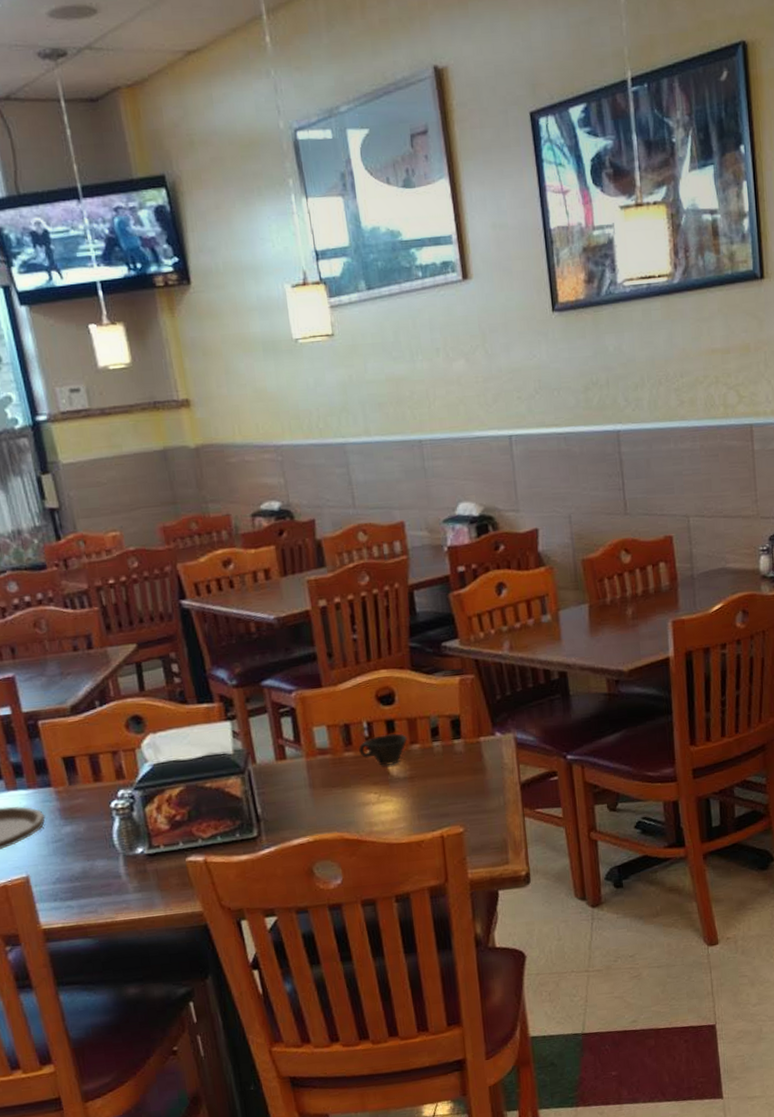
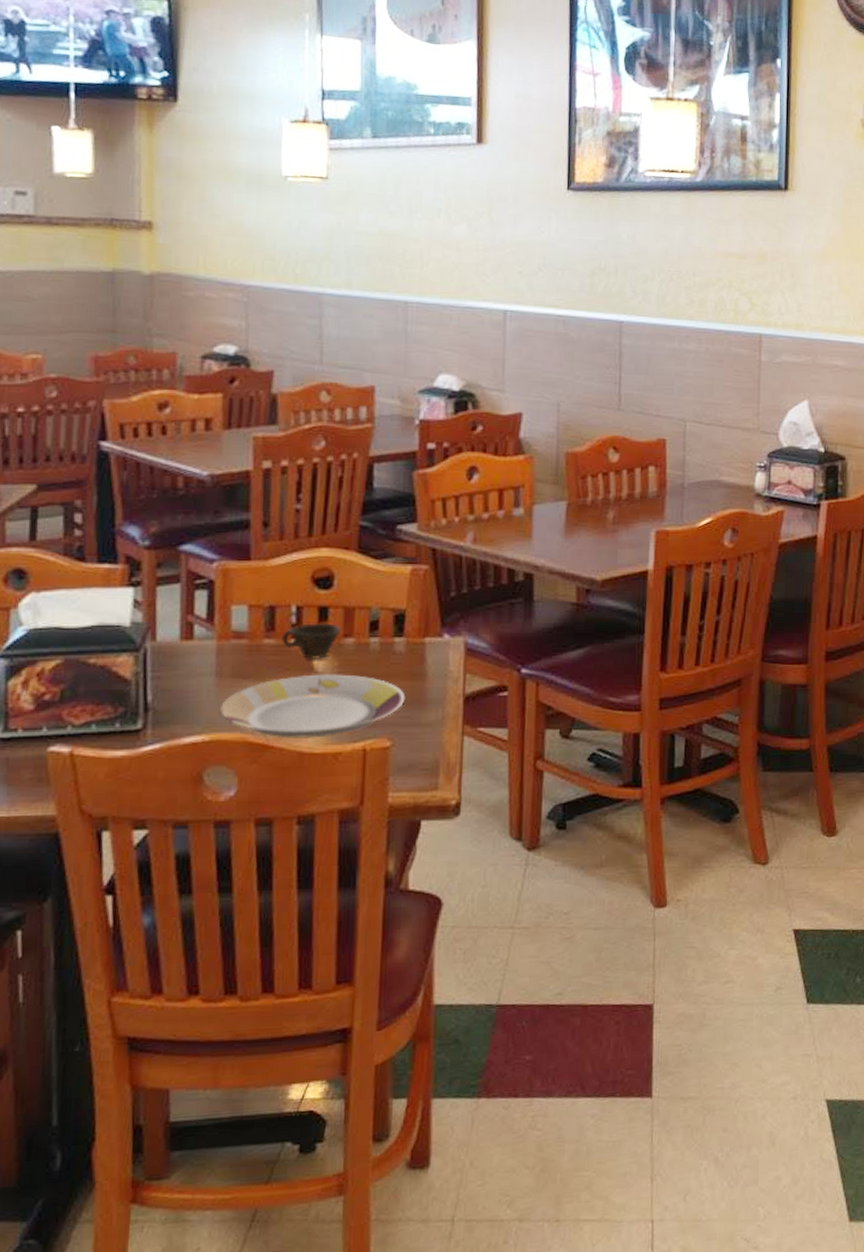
plate: none [318,775,471,833] -> present [220,674,406,738]

